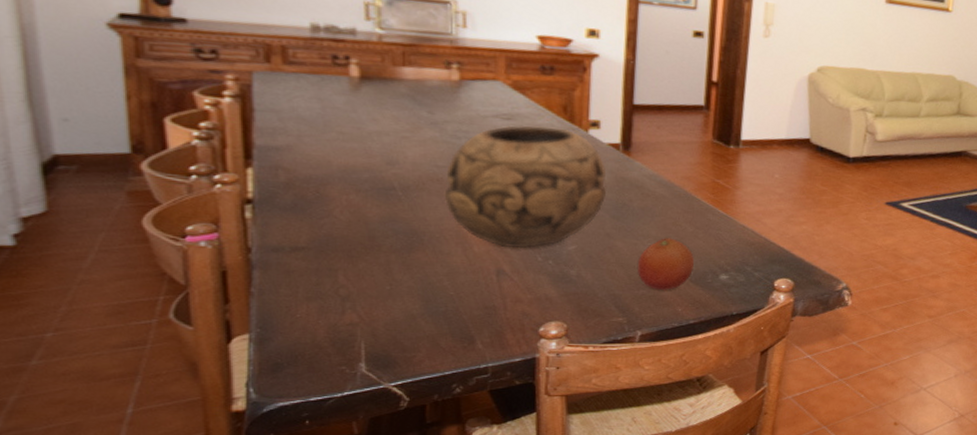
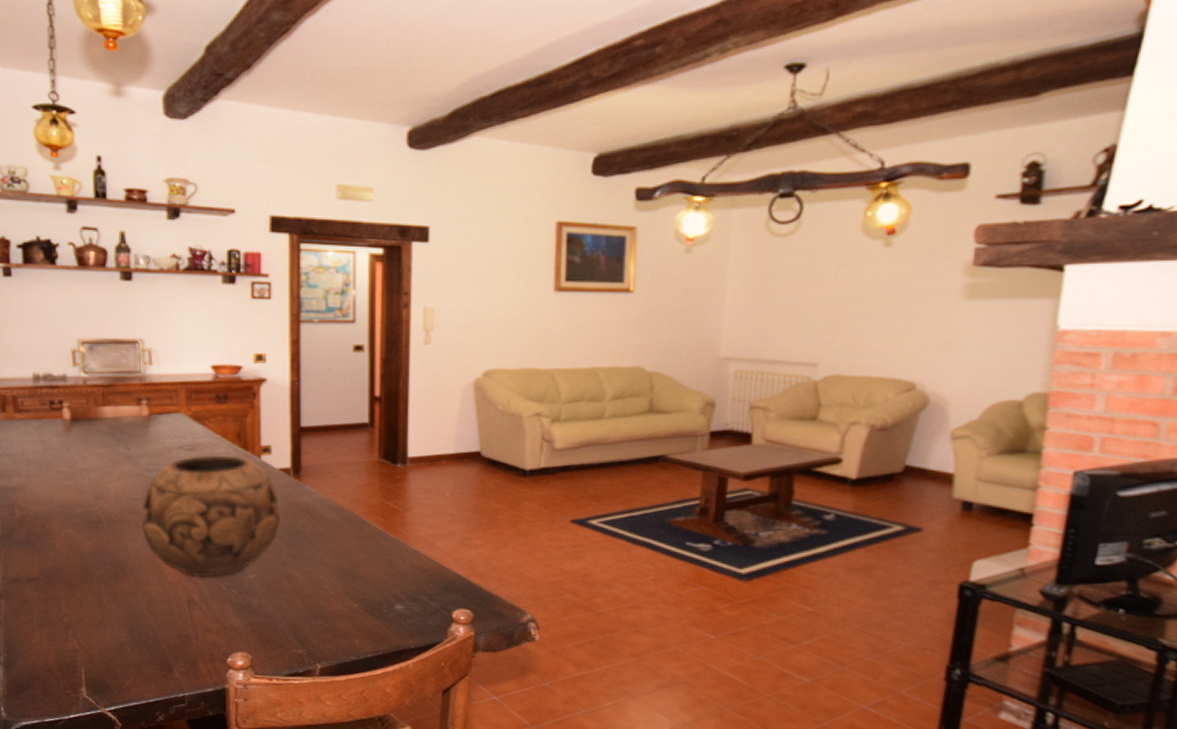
fruit: present [637,238,695,290] -> none [313,565,369,621]

